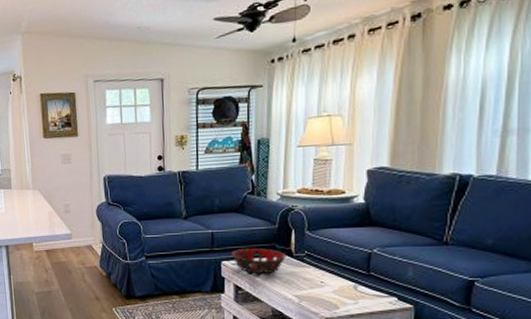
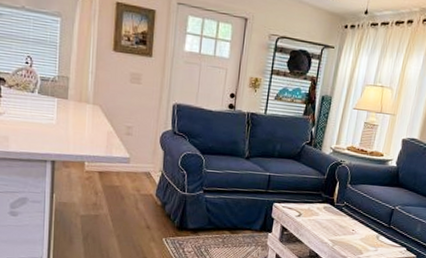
decorative bowl: present [232,248,286,275] -> none [283,193,329,219]

